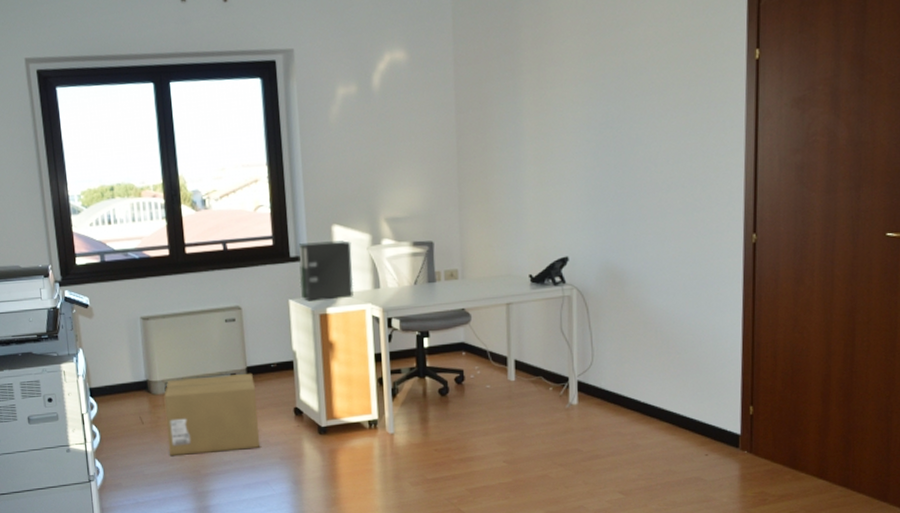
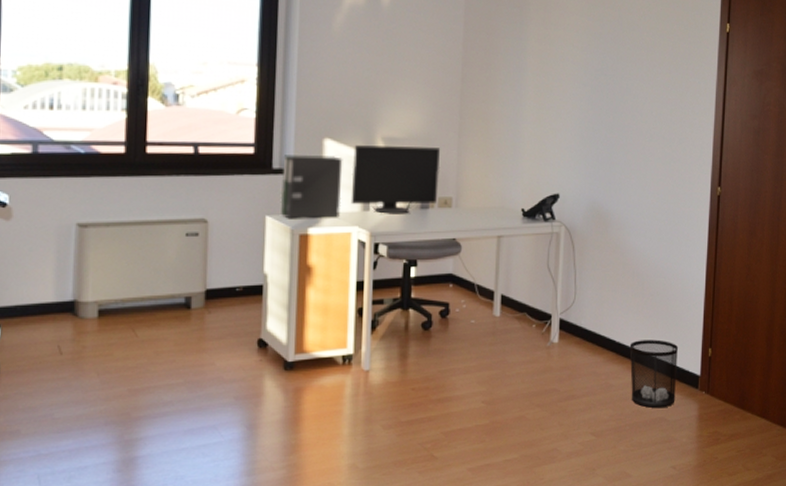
box: present [164,373,259,457] -> none [91,296,214,396]
computer monitor: none [360,222,444,291] -> present [350,145,441,214]
waste bin: none [656,398,714,468] -> present [629,339,679,409]

